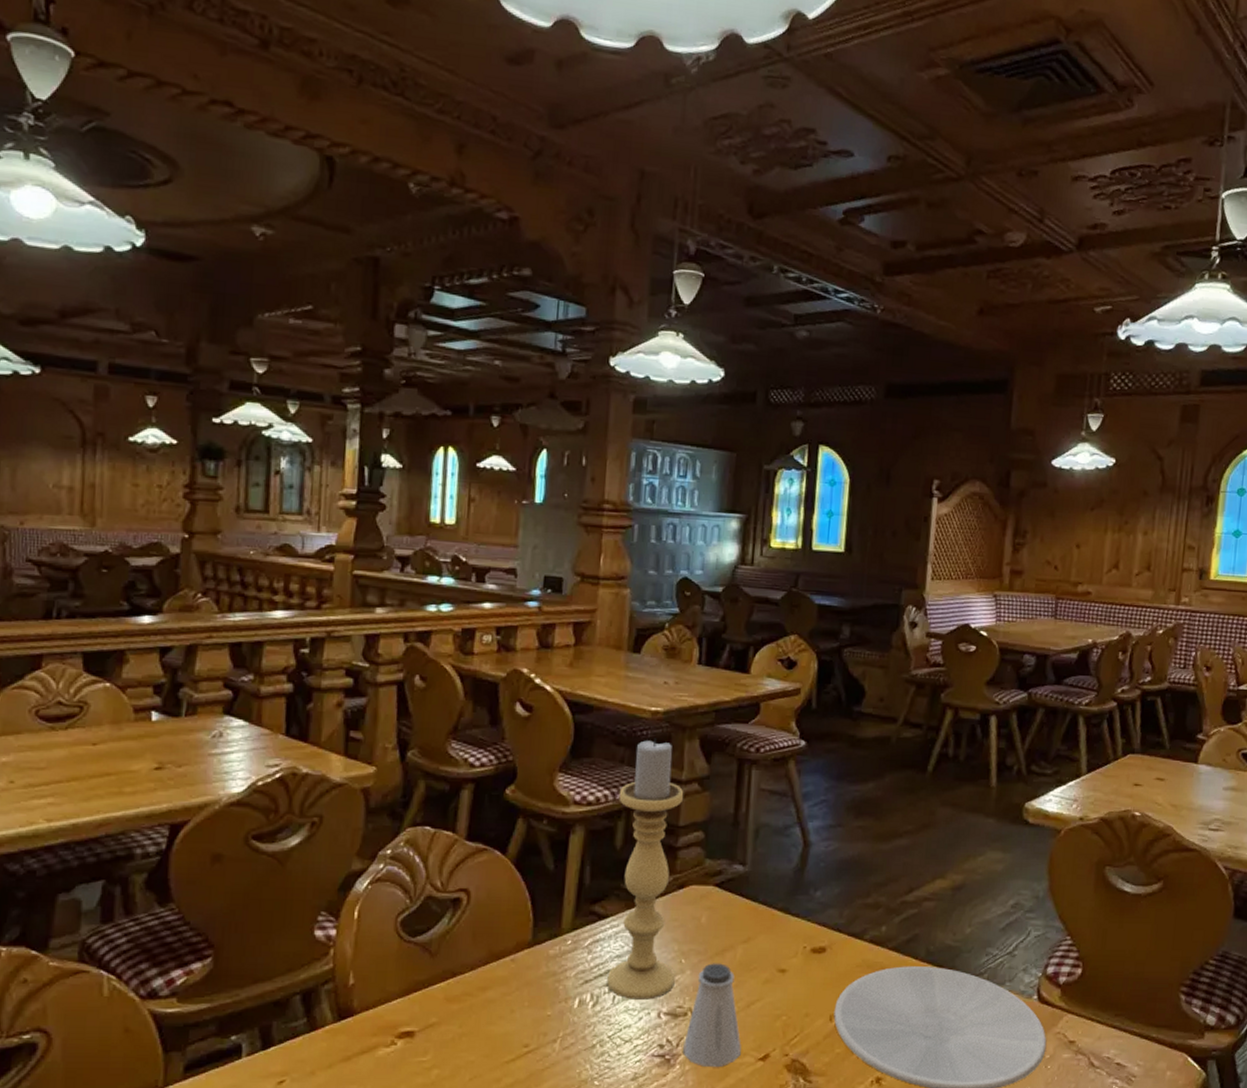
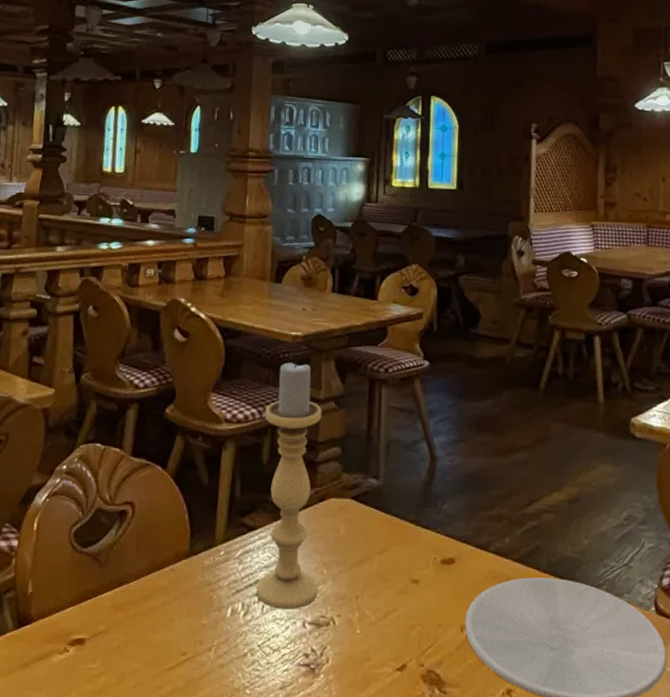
saltshaker: present [683,963,741,1068] -> none [326,573,380,678]

